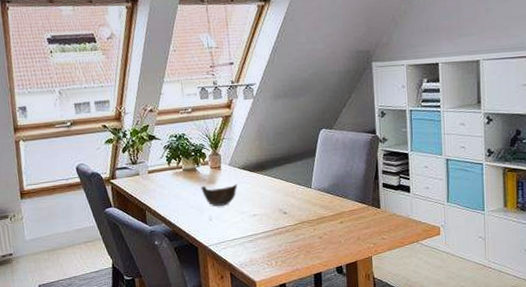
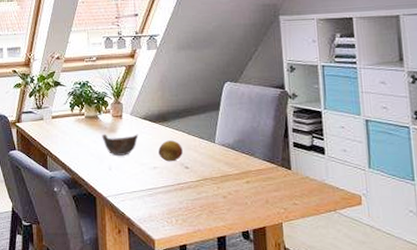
fruit: none [257,188,281,209] -> present [158,140,183,162]

